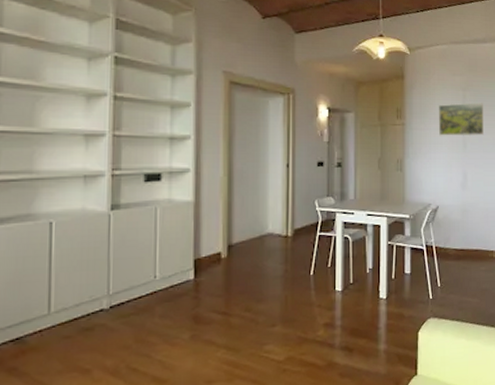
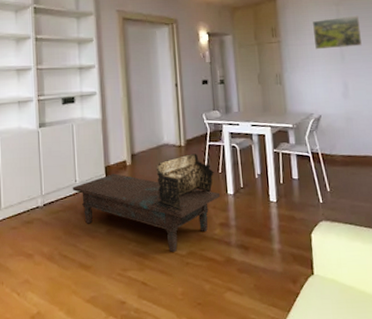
coffee table: none [150,268,328,359] -> present [72,173,221,253]
decorative box: none [249,245,323,312] -> present [152,153,214,212]

